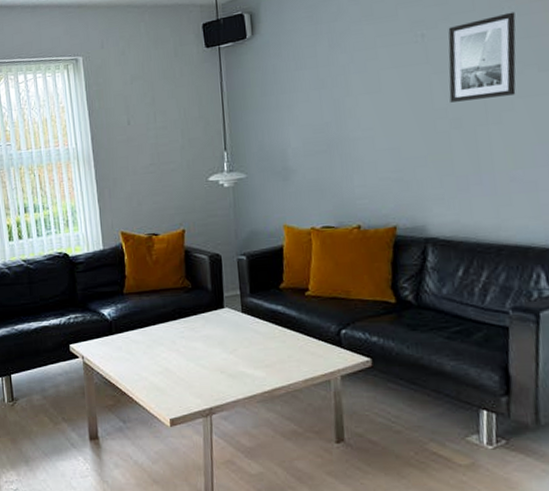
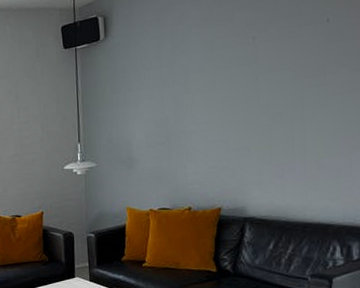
wall art: present [448,11,516,103] -> none [273,16,335,99]

